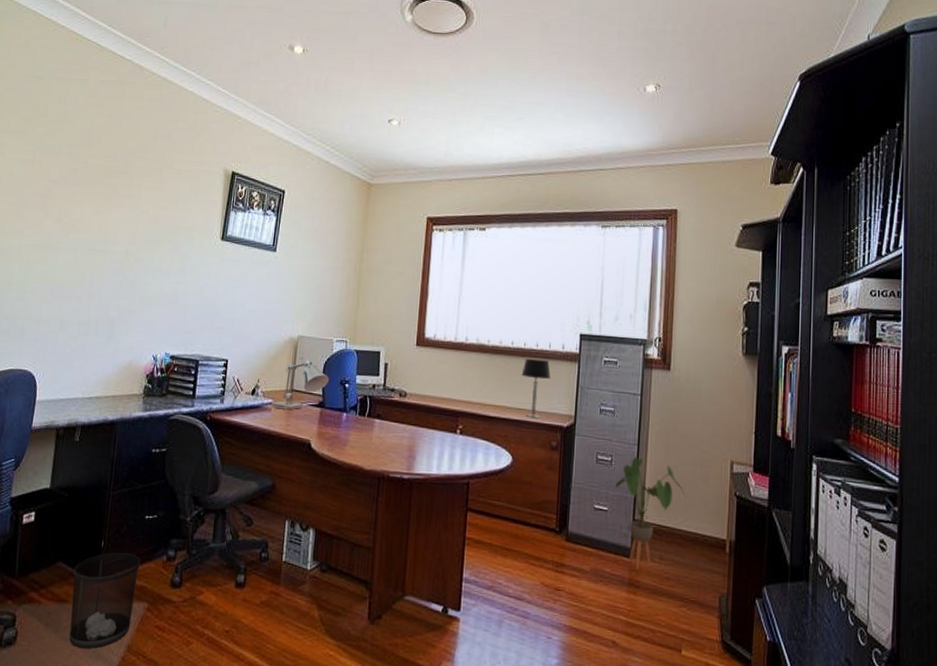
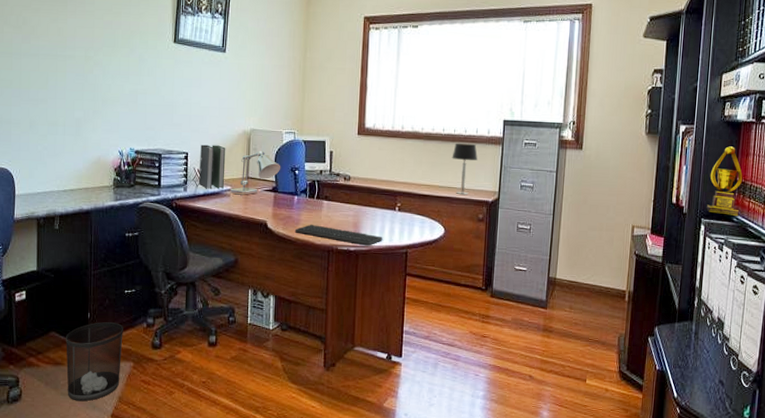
binder: none [237,351,270,403] -> present [198,144,226,190]
computer keyboard: none [341,445,441,474] -> present [294,224,383,246]
house plant: present [615,457,686,570] -> none [533,225,593,318]
award: none [817,372,859,455] -> present [706,146,743,217]

